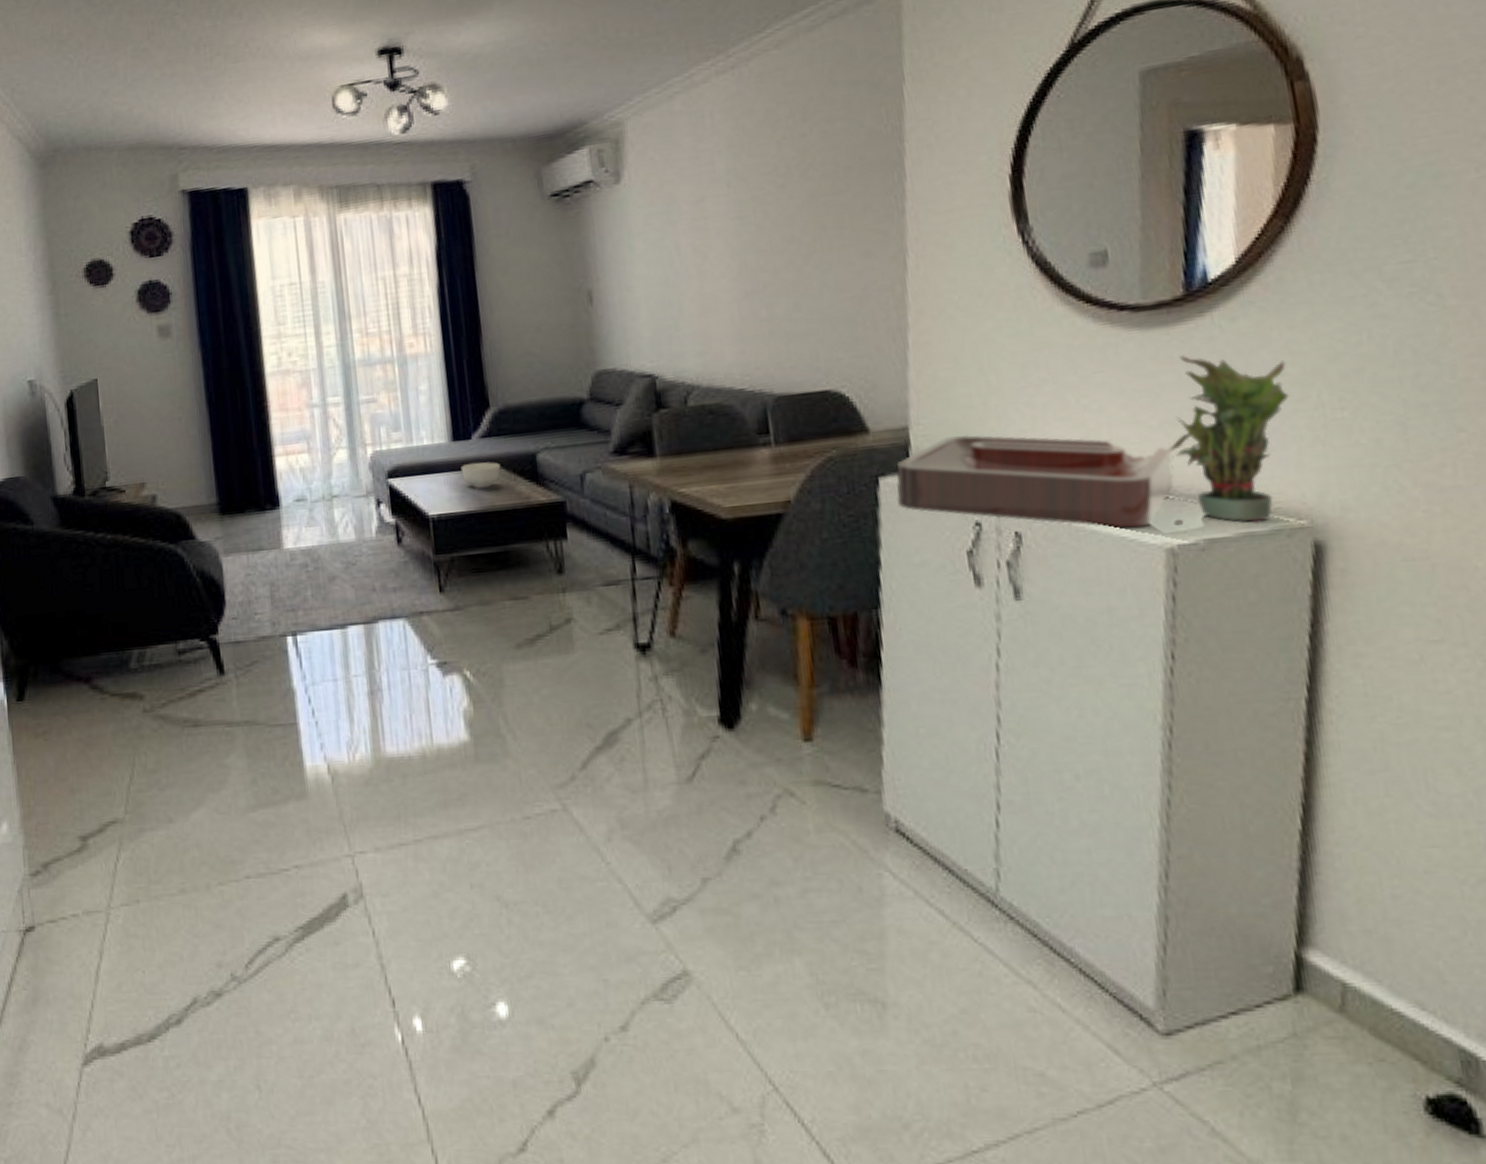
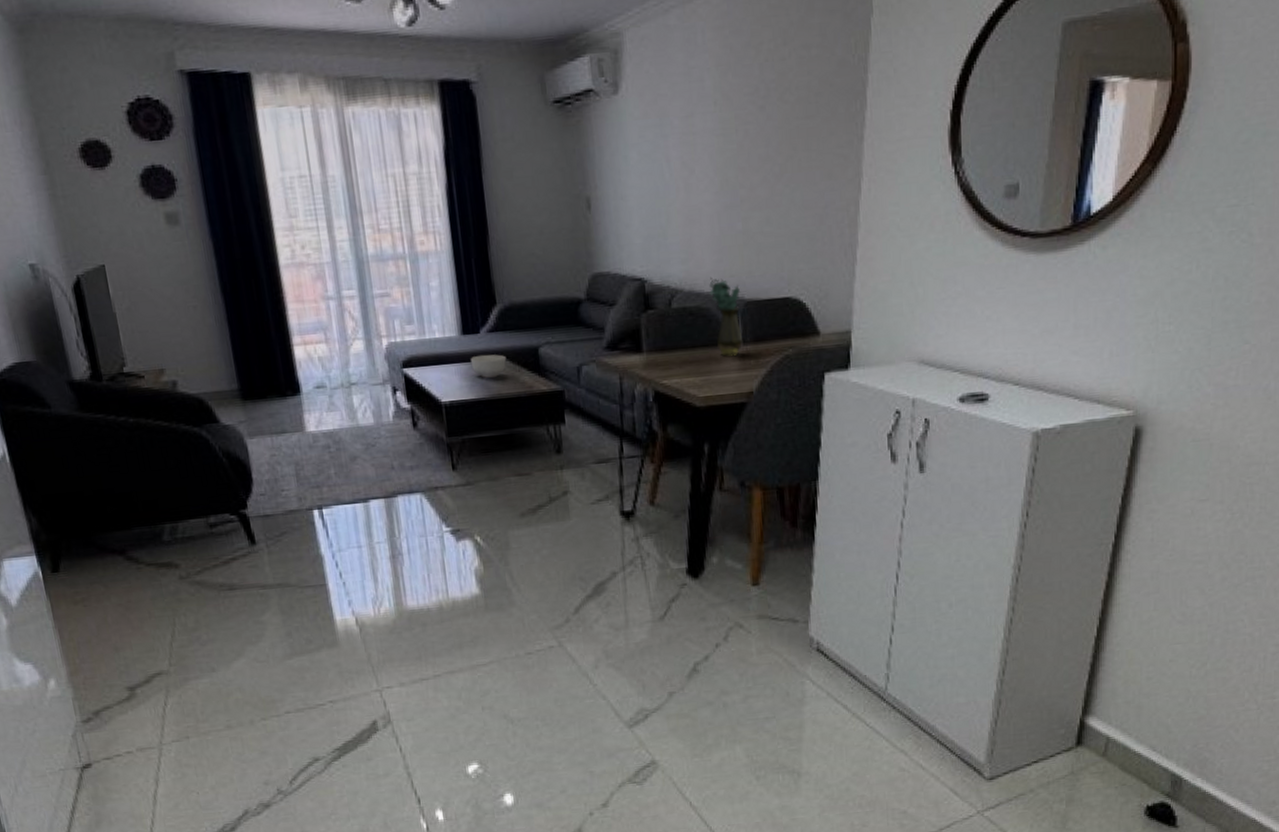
vase: none [731,370,775,460] -> present [709,277,743,356]
decorative tray: present [896,434,1174,529] -> none [837,337,1048,417]
potted plant: present [1169,354,1289,523] -> none [1045,275,1136,412]

